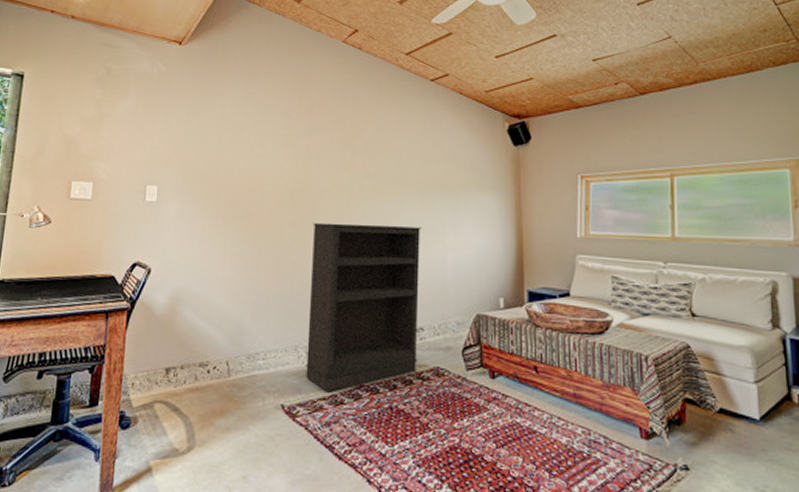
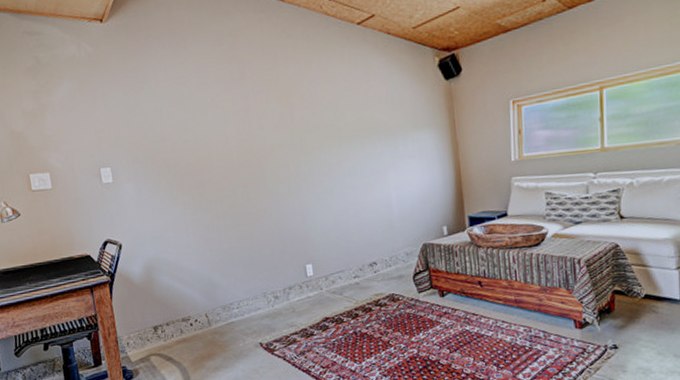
bookshelf: present [305,222,422,393] -> none [262,172,374,328]

